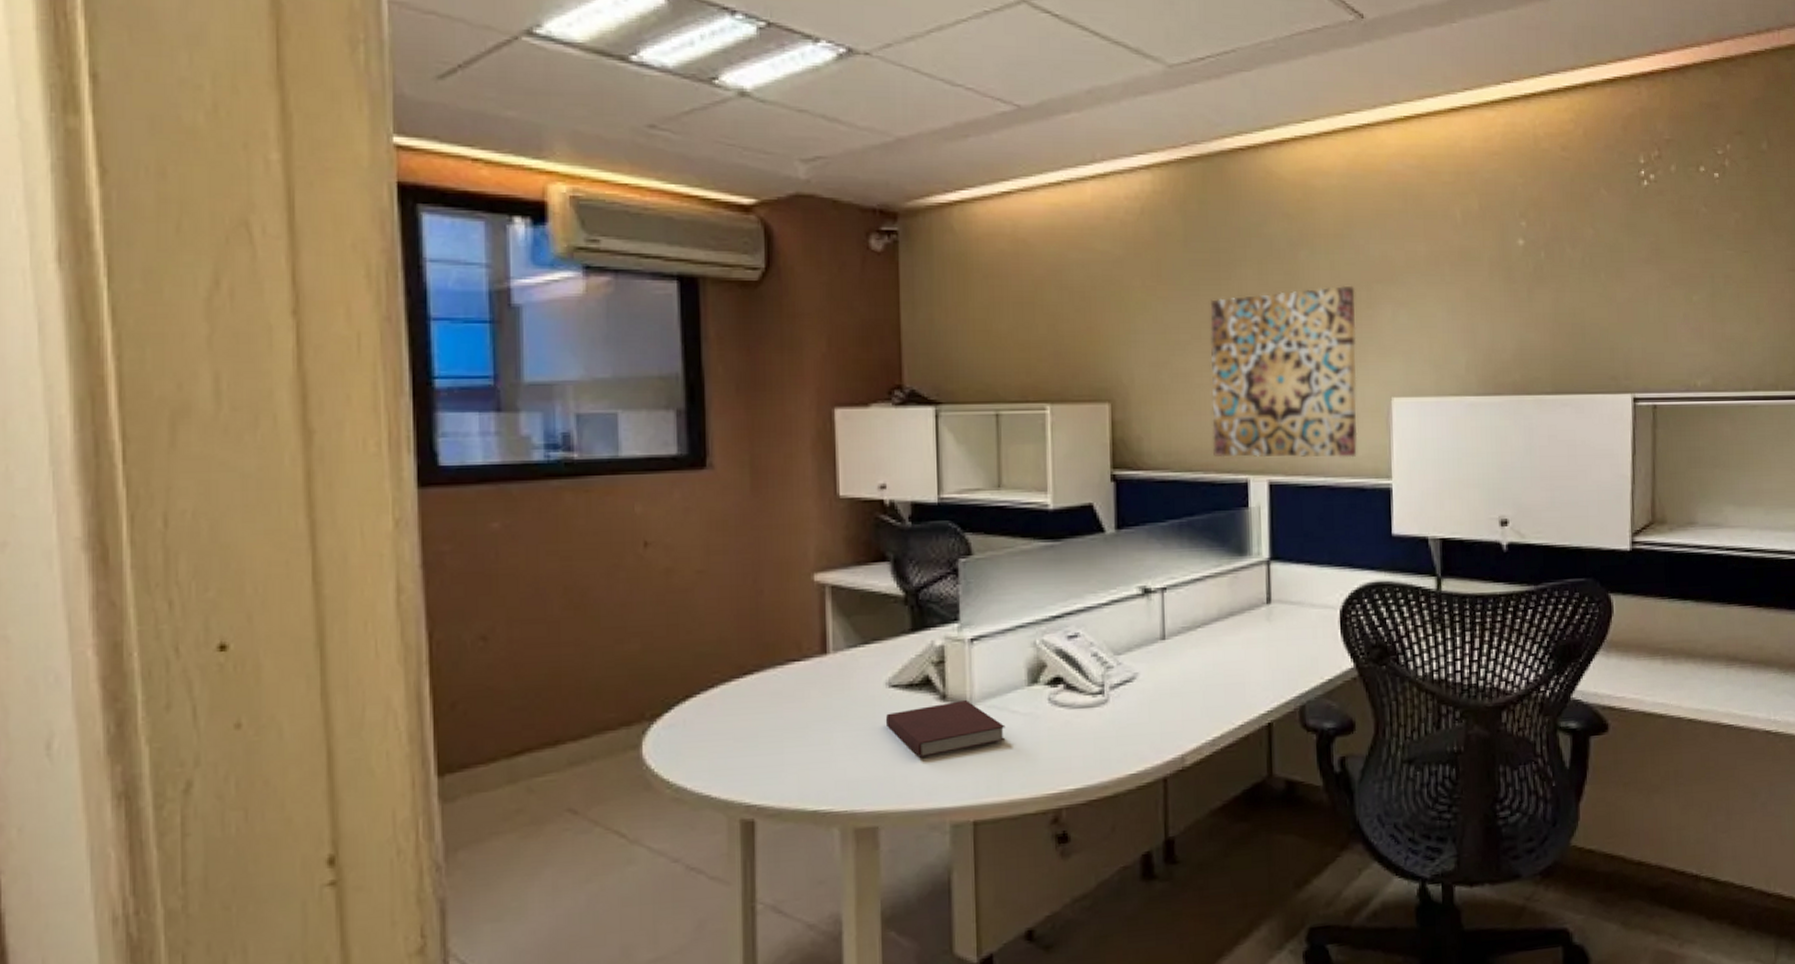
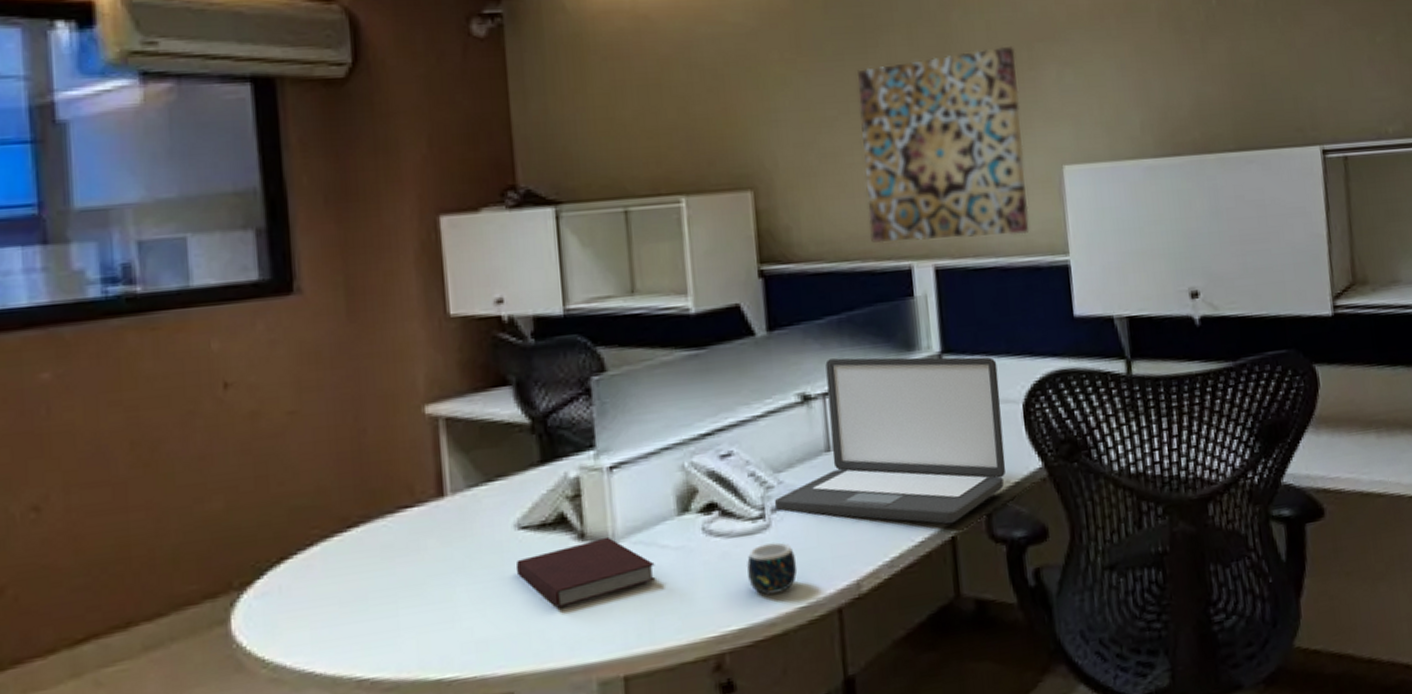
mug: none [1086,716,1130,761] -> present [747,542,798,595]
laptop: none [1113,557,1321,712] -> present [774,357,1006,524]

